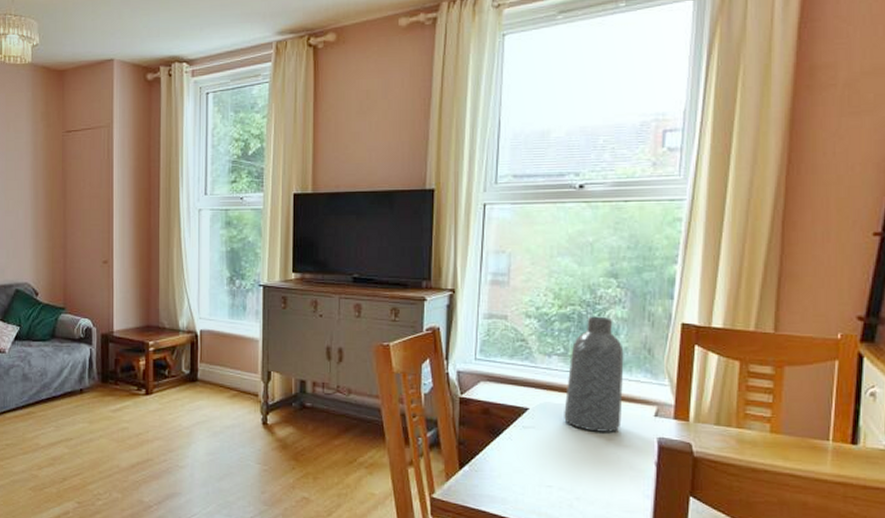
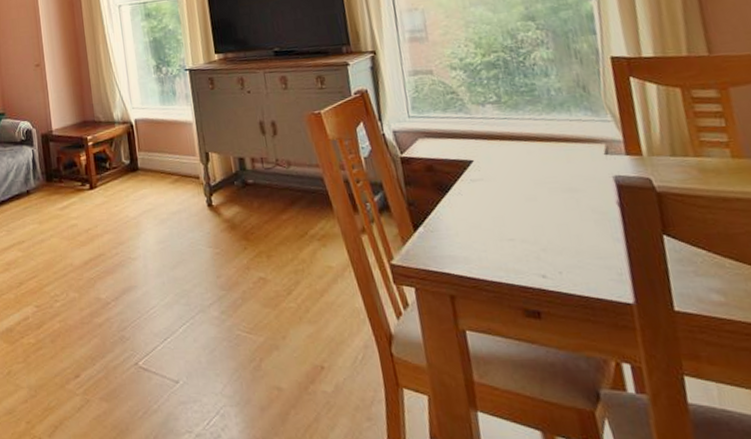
vase: present [564,316,624,432] -> none [504,60,572,177]

